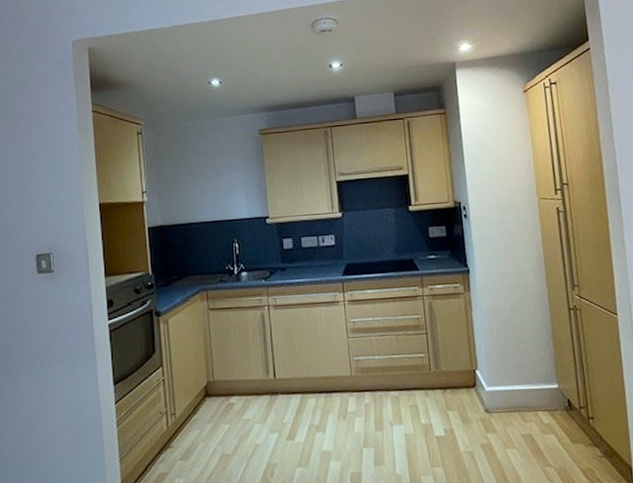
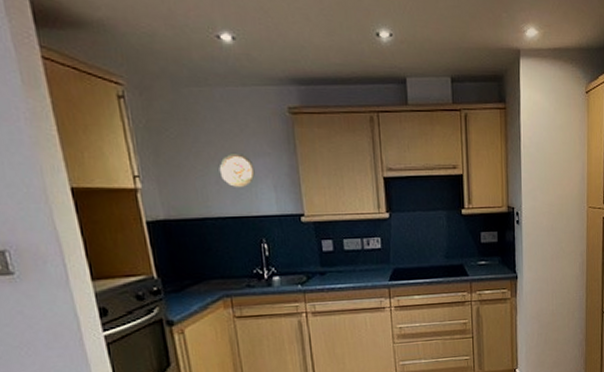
decorative plate: none [204,168,231,197] -> present [219,152,255,188]

